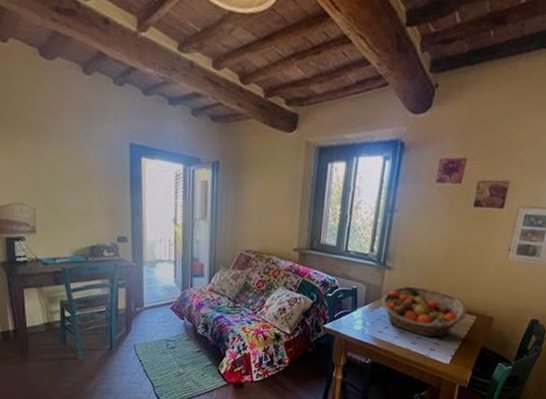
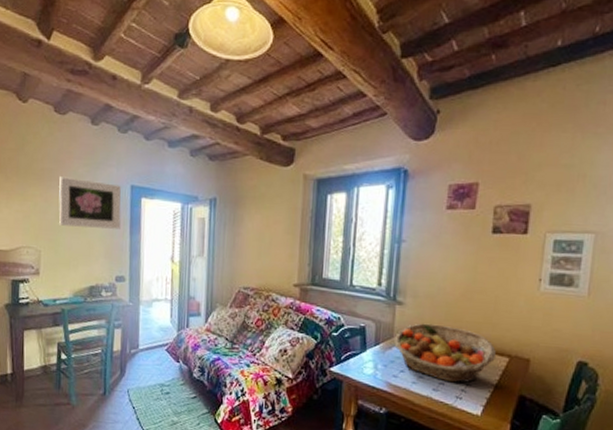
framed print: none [51,129,120,189] -> present [59,176,121,229]

